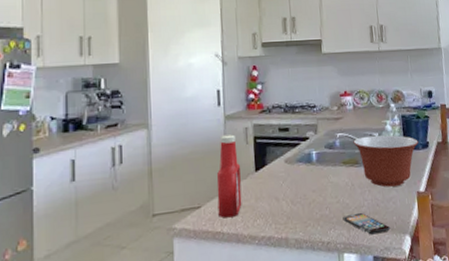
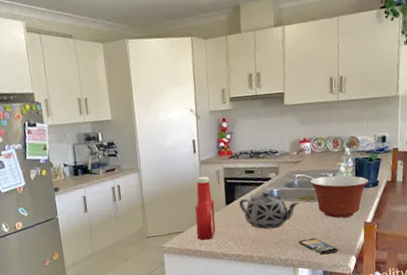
teapot: none [271,154,343,203] -> present [239,191,300,230]

